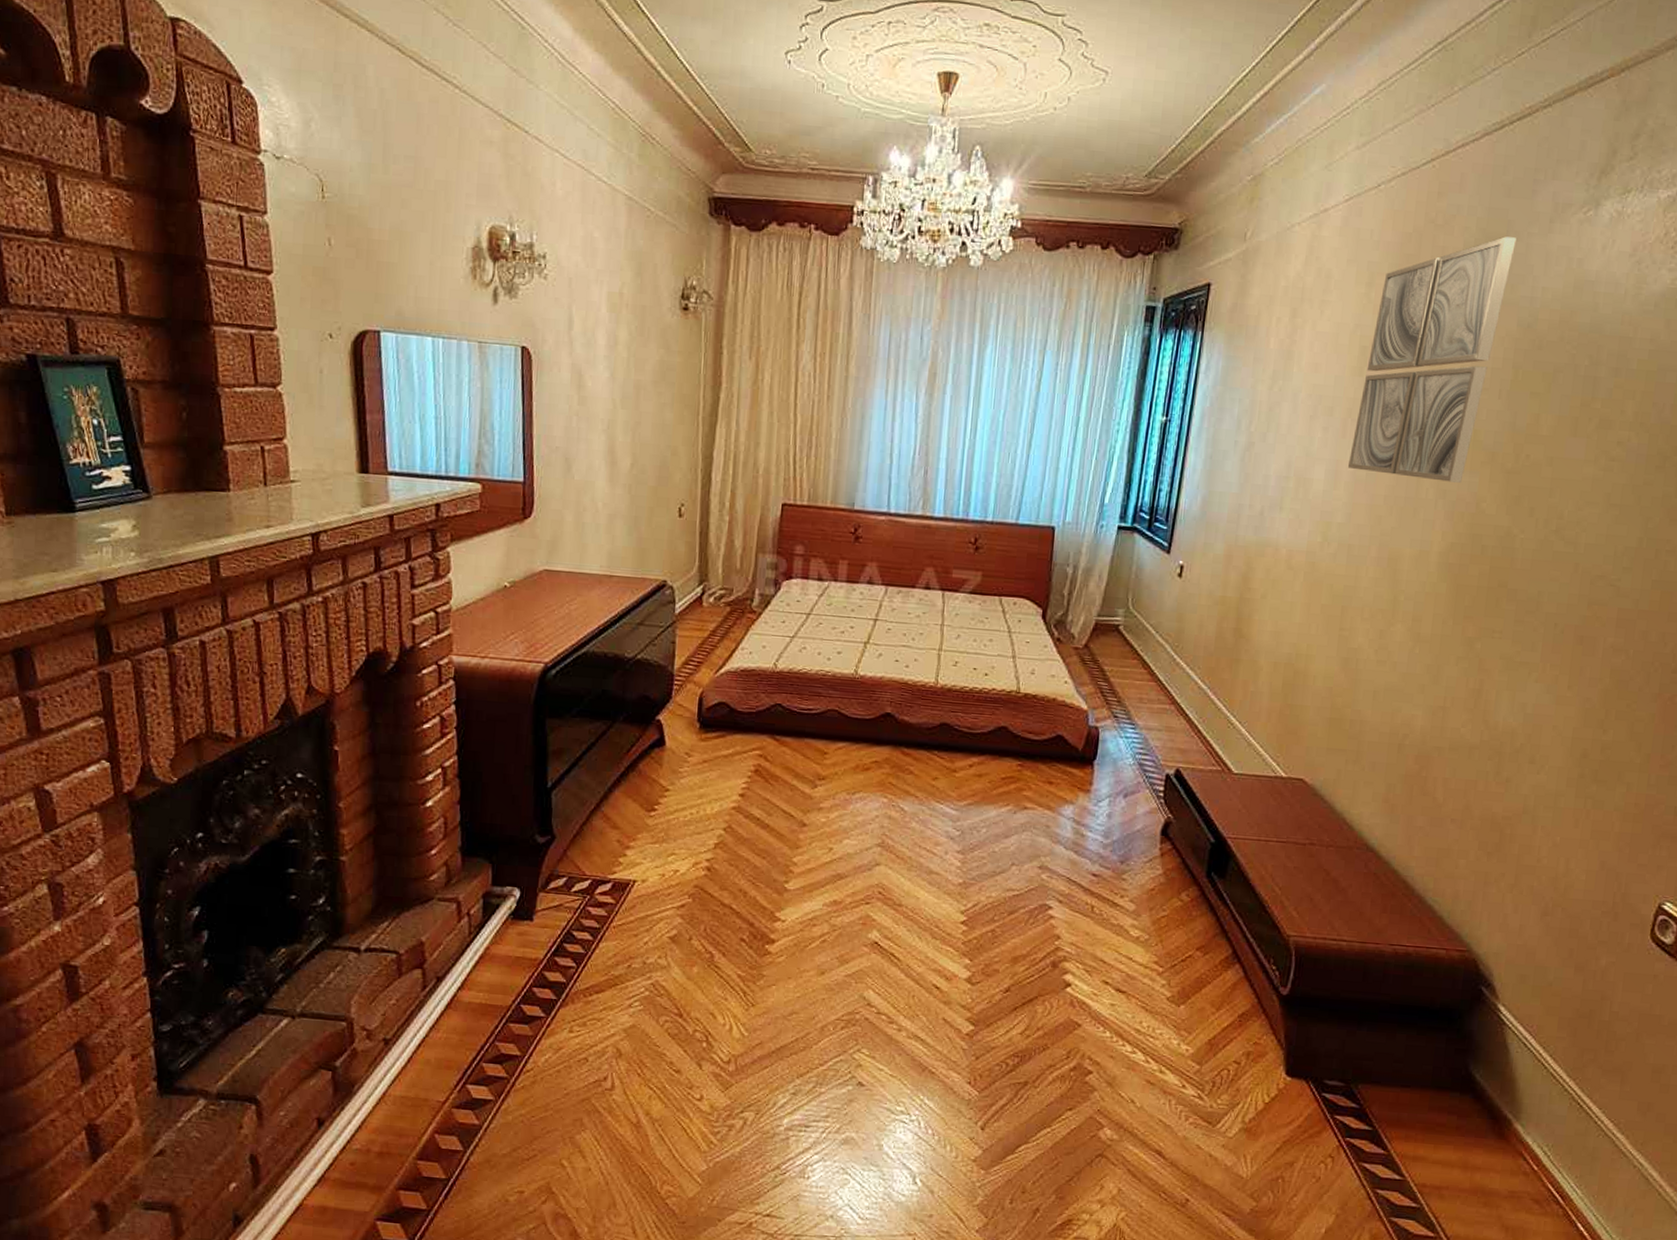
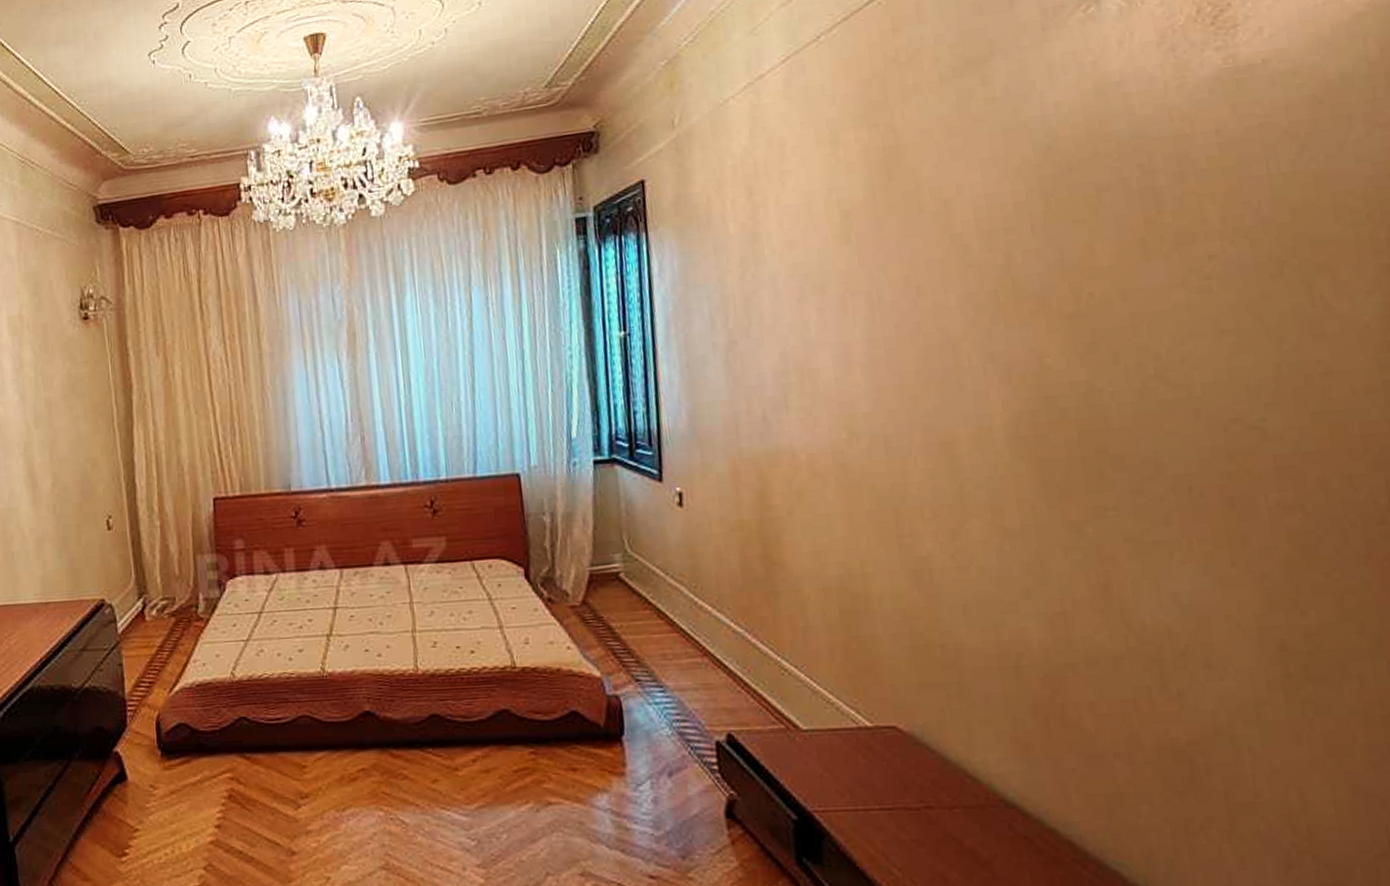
wall art: present [1347,236,1516,483] -> none [851,56,1012,349]

